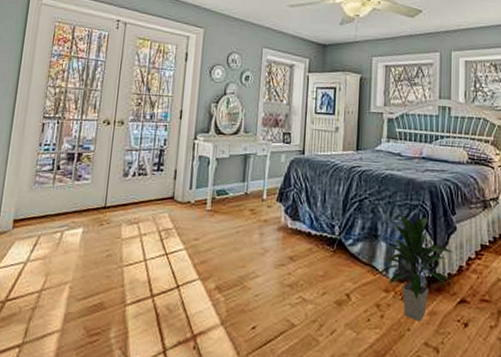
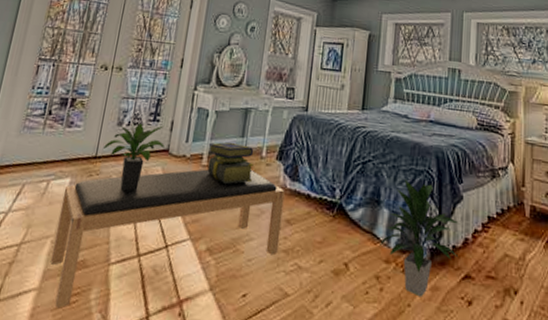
bench: none [70,212,287,347] -> present [50,169,285,309]
potted plant: none [112,172,171,237] -> present [104,122,166,191]
stack of books: none [211,187,256,227] -> present [207,142,254,185]

